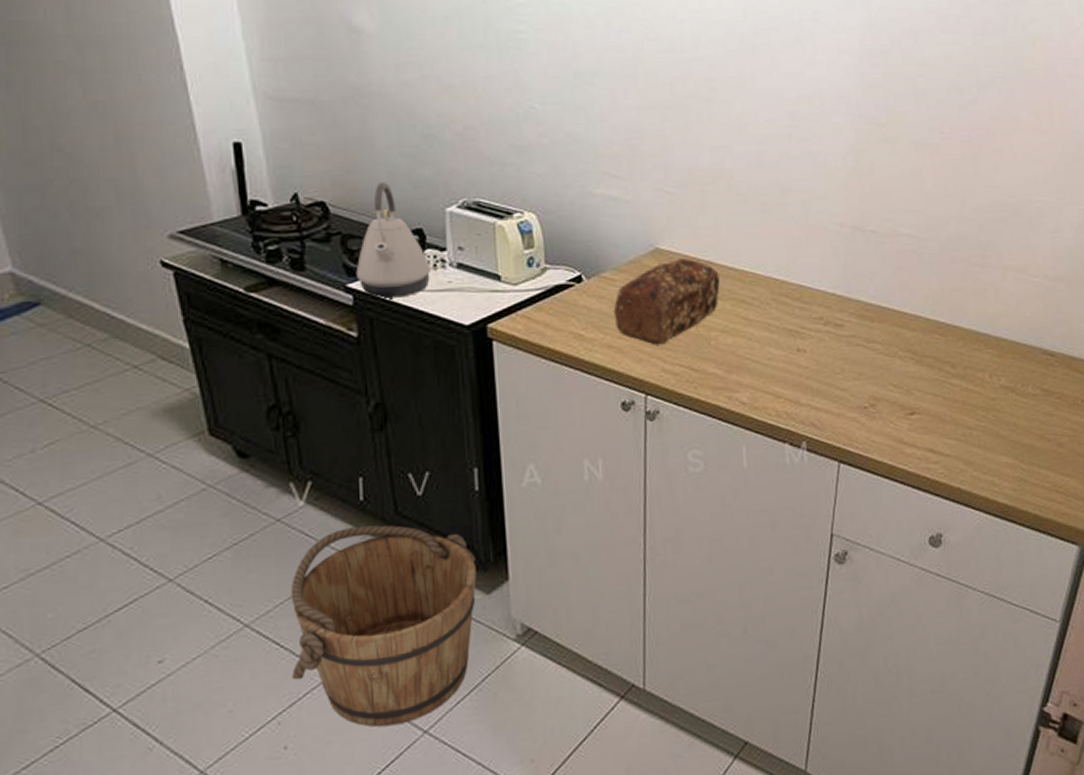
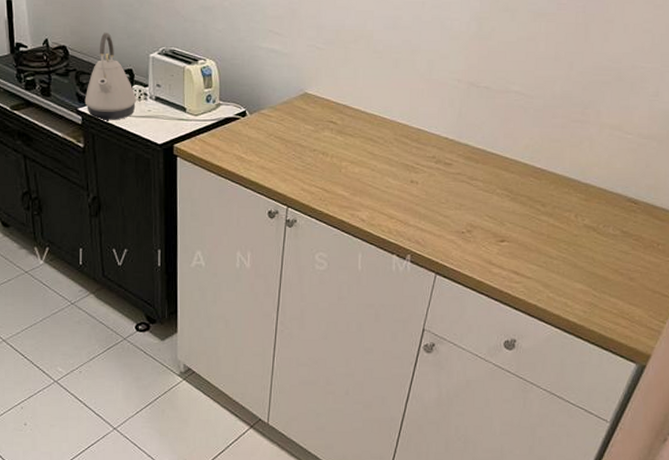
bucket: present [290,525,477,727] -> none [31,283,155,421]
bread loaf: present [613,258,720,344] -> none [268,102,353,168]

